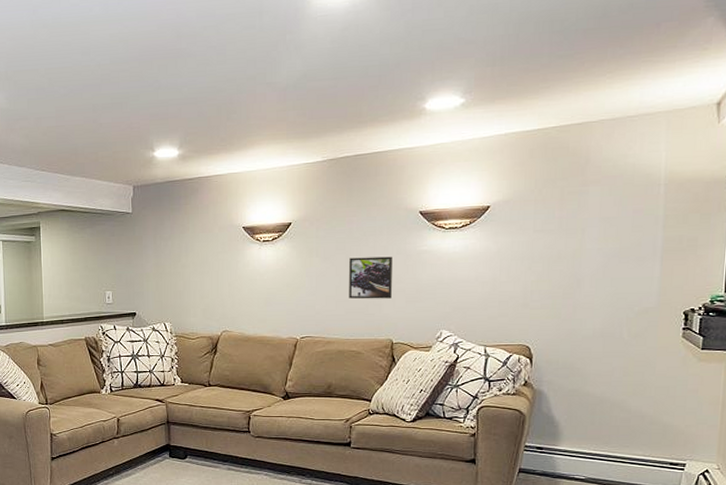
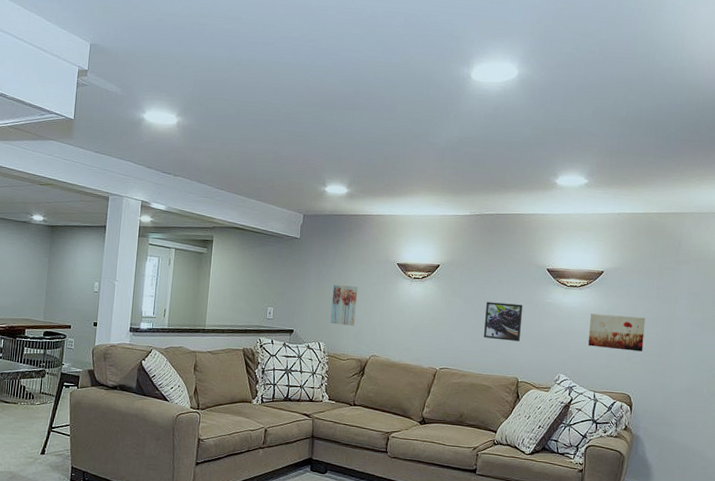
wall art: none [173,258,201,302] -> present [330,285,358,326]
wall art: none [475,255,545,296] -> present [588,313,646,352]

